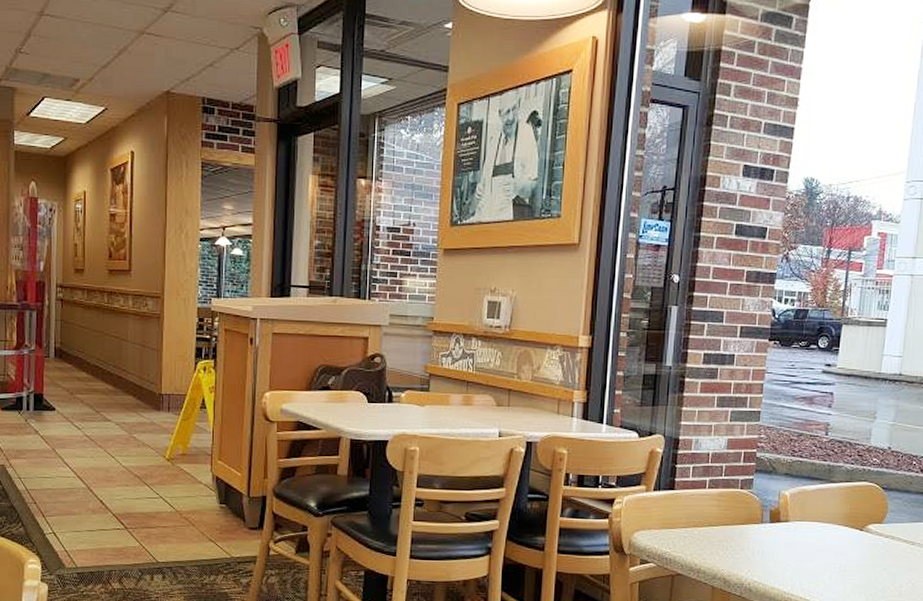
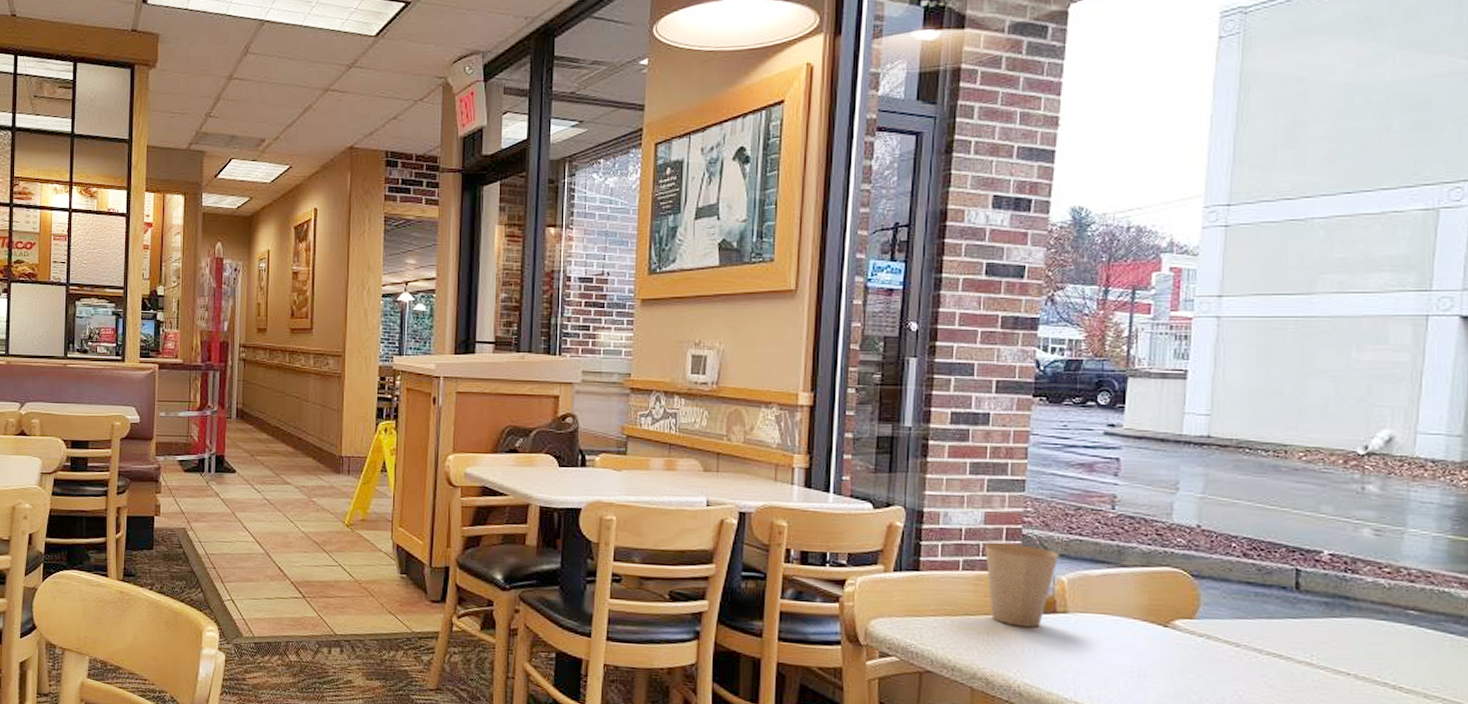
paper cup: none [727,464,784,534] -> present [985,542,1059,627]

